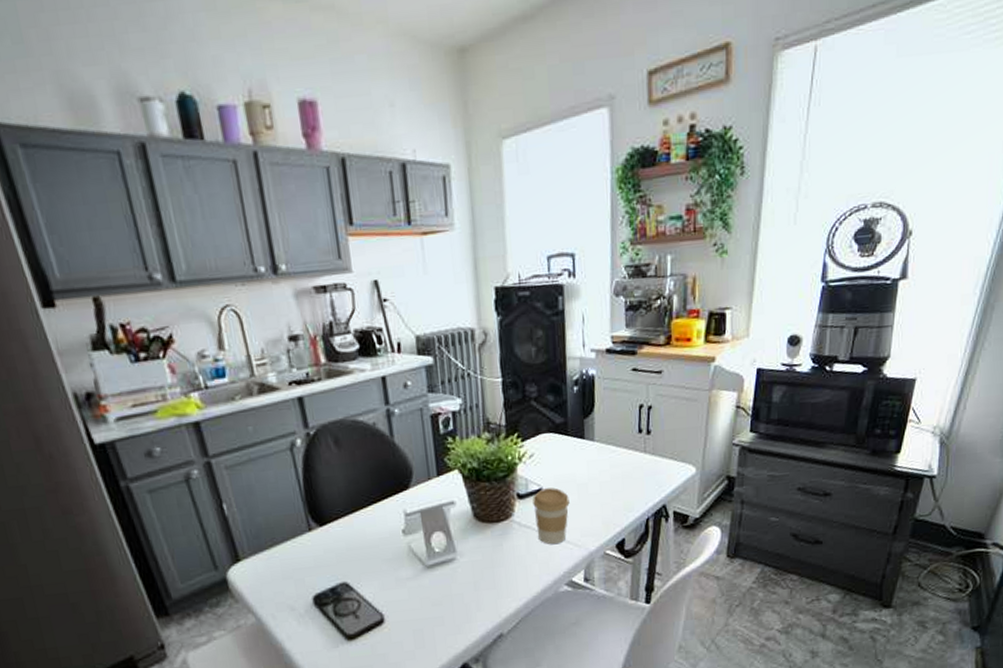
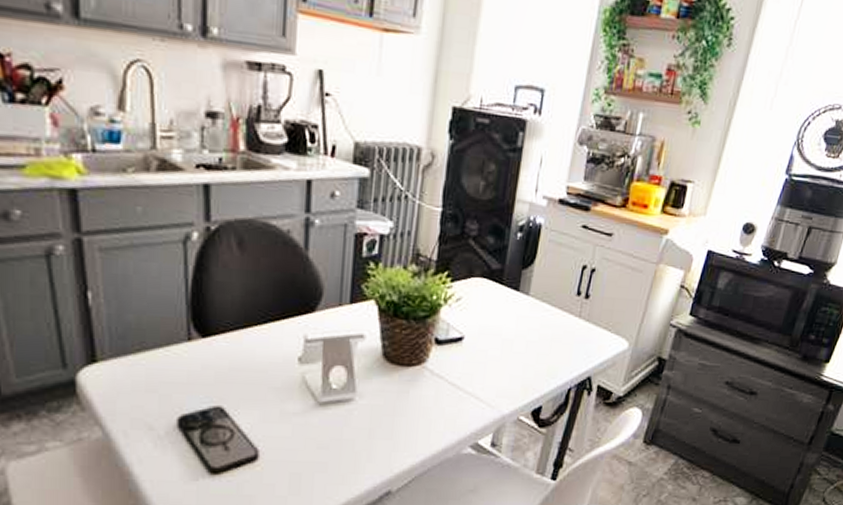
coffee cup: present [533,487,570,545] -> none [450,337,491,401]

